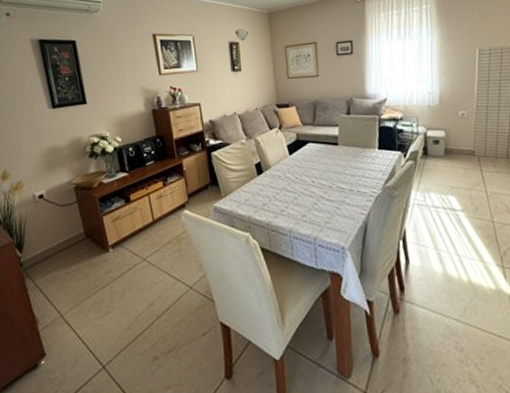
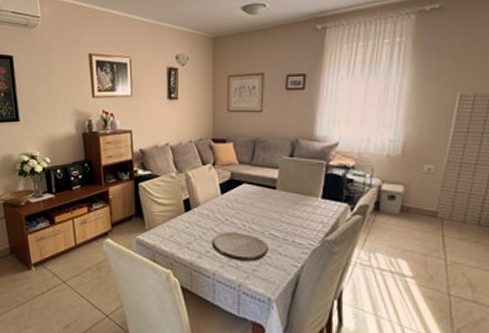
plate: none [285,188,338,216] -> present [211,231,268,262]

